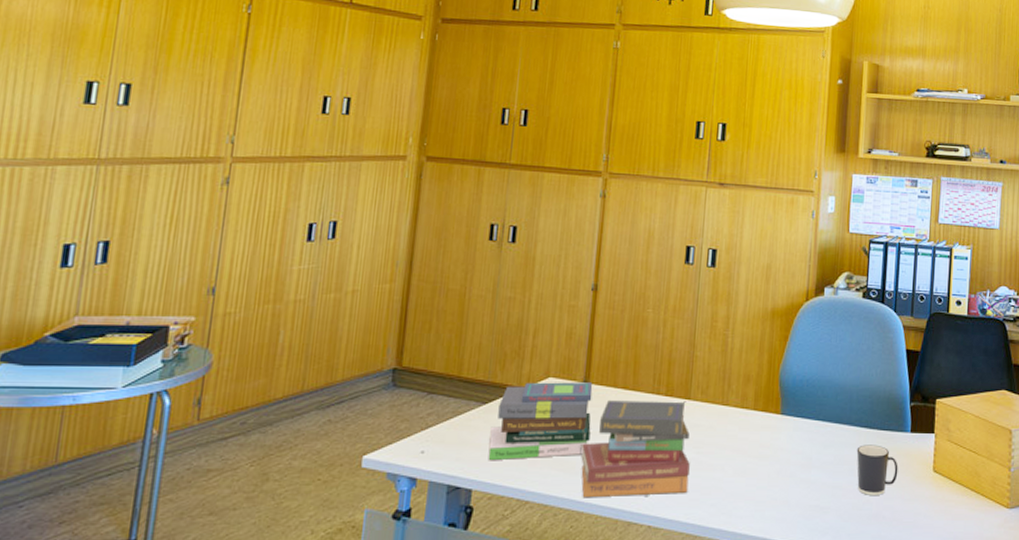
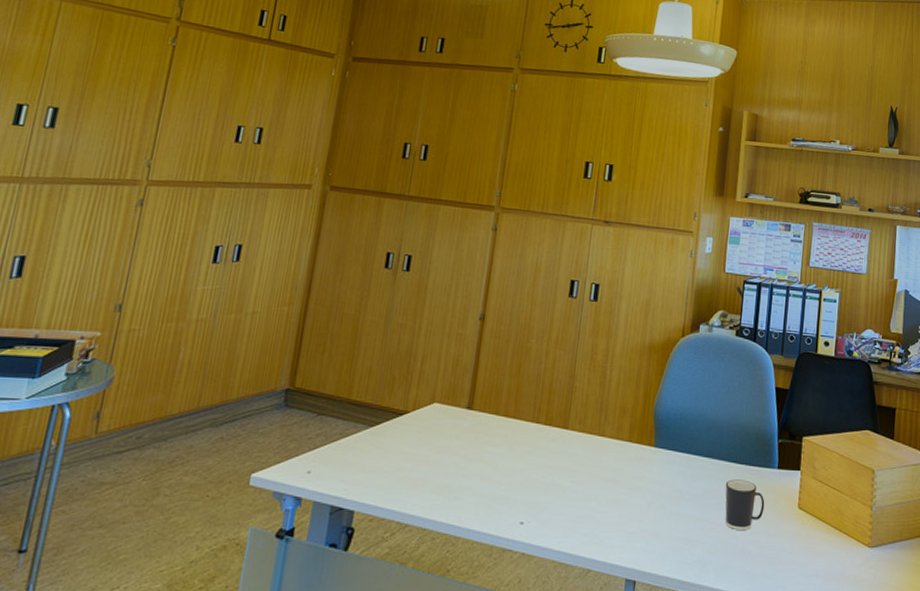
books: present [488,382,593,461] -> none [371,407,476,483]
books: present [581,400,690,498] -> none [460,427,566,523]

